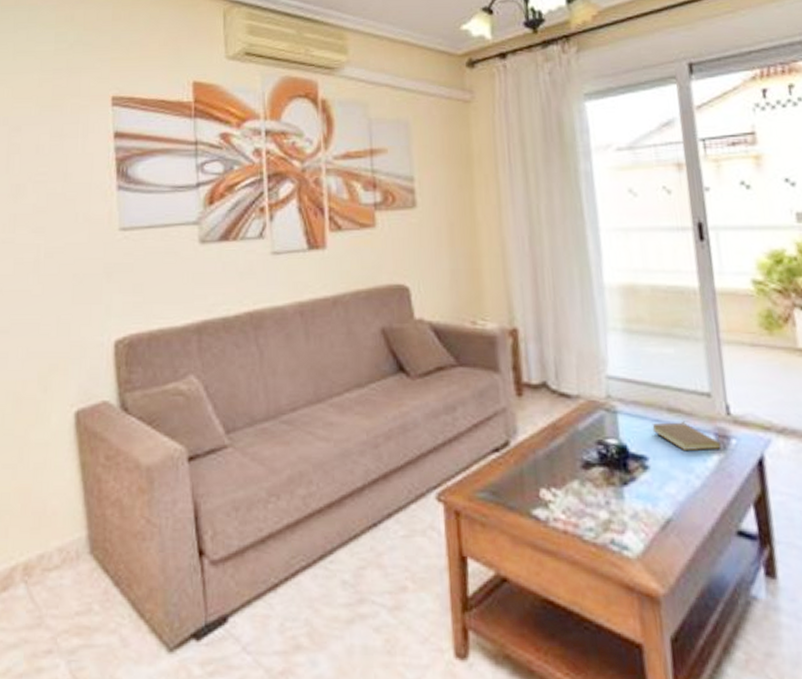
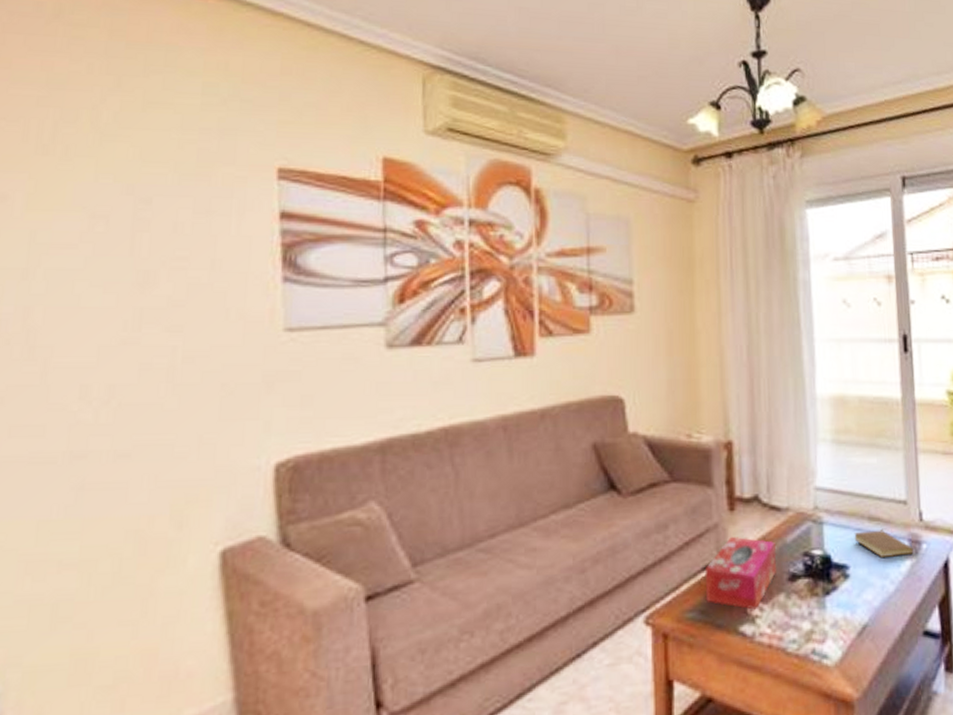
tissue box: none [495,420,569,495] -> present [705,536,777,610]

